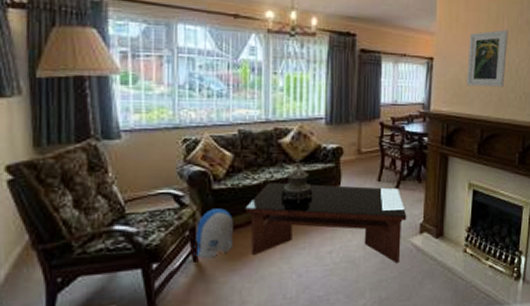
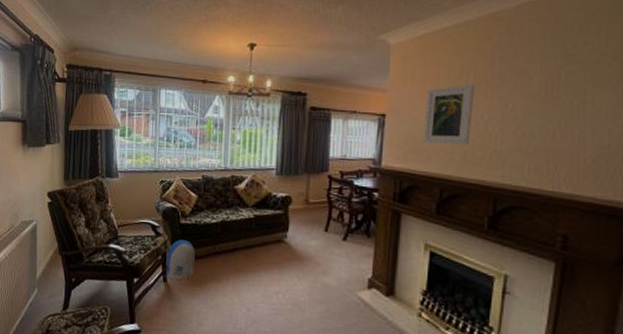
coffee table: present [245,182,407,264] -> none [205,222,355,315]
decorative urn: present [280,162,313,203] -> none [234,206,263,243]

